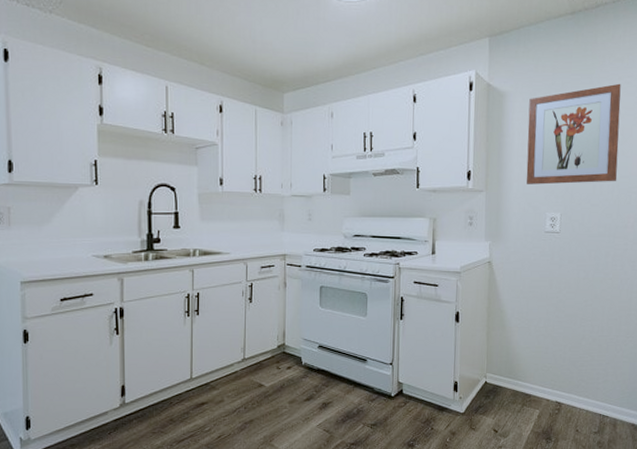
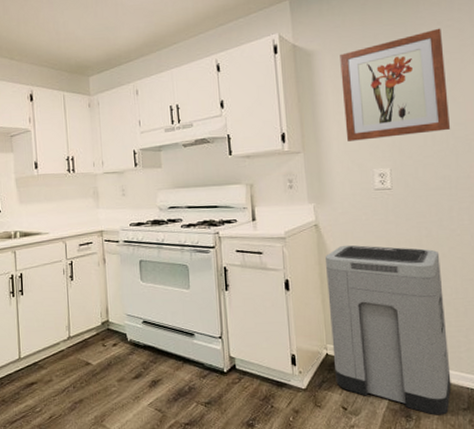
trash can: none [491,282,593,438] -> present [324,245,452,415]

